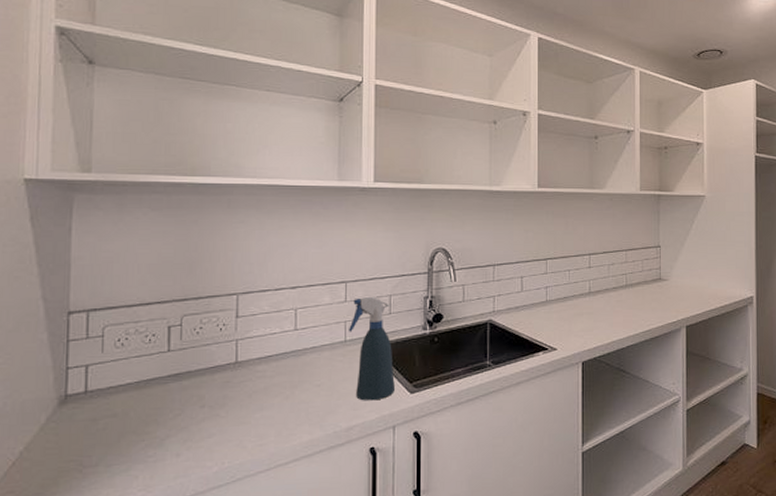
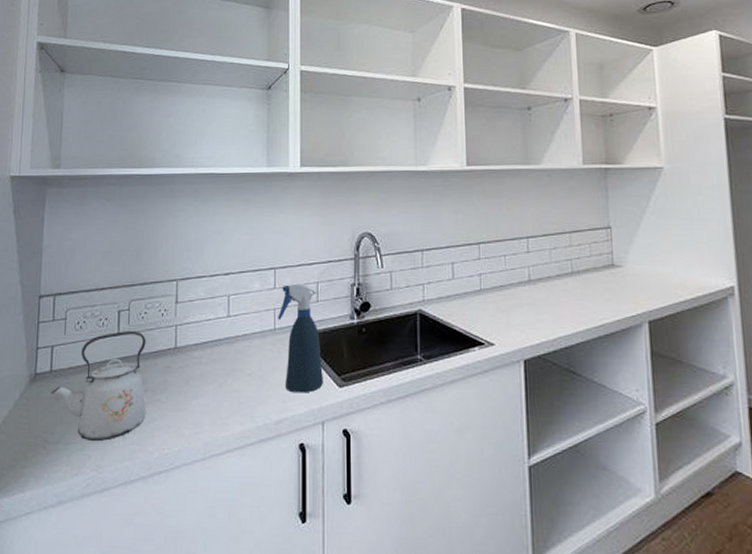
kettle: none [86,347,203,461] -> present [50,331,146,441]

